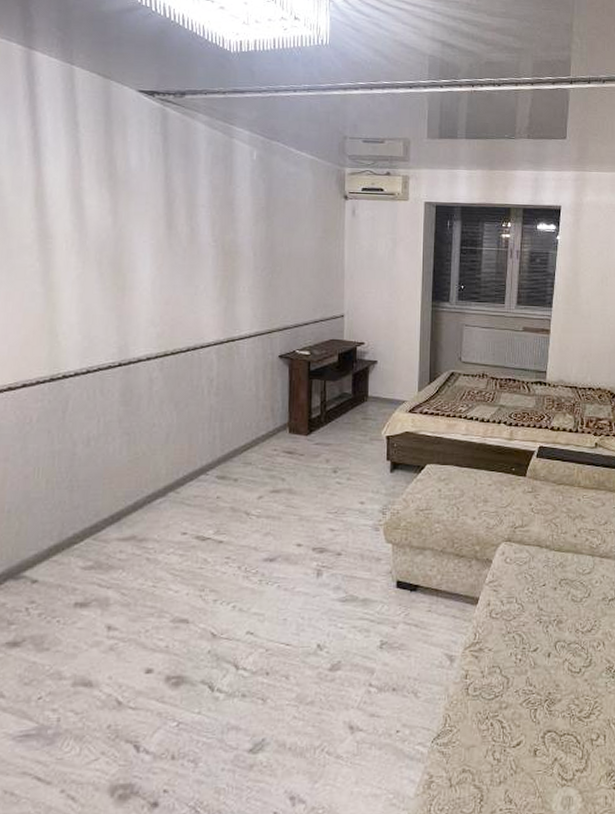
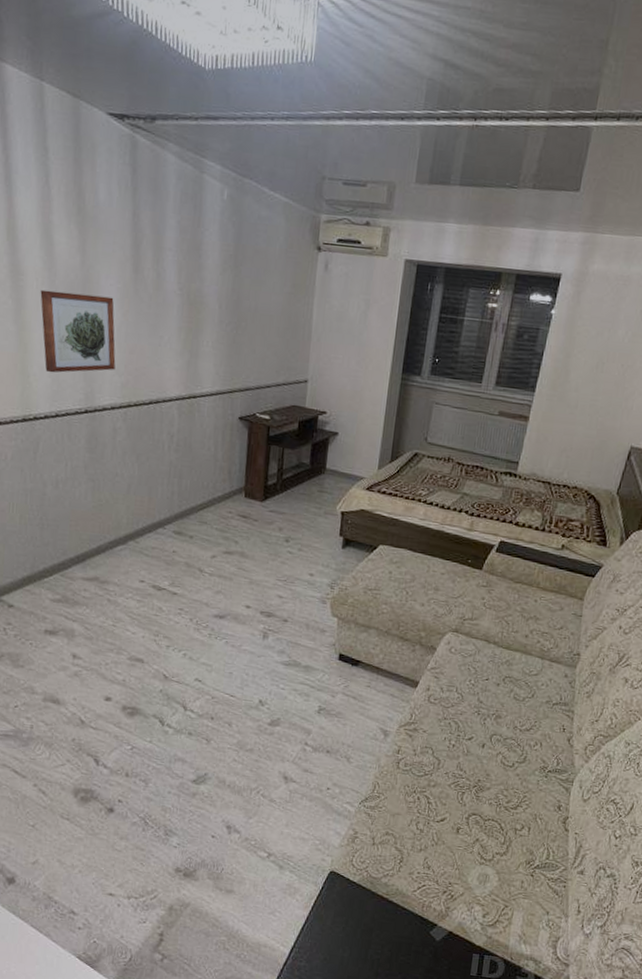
wall art: none [70,250,151,330] -> present [40,289,116,373]

